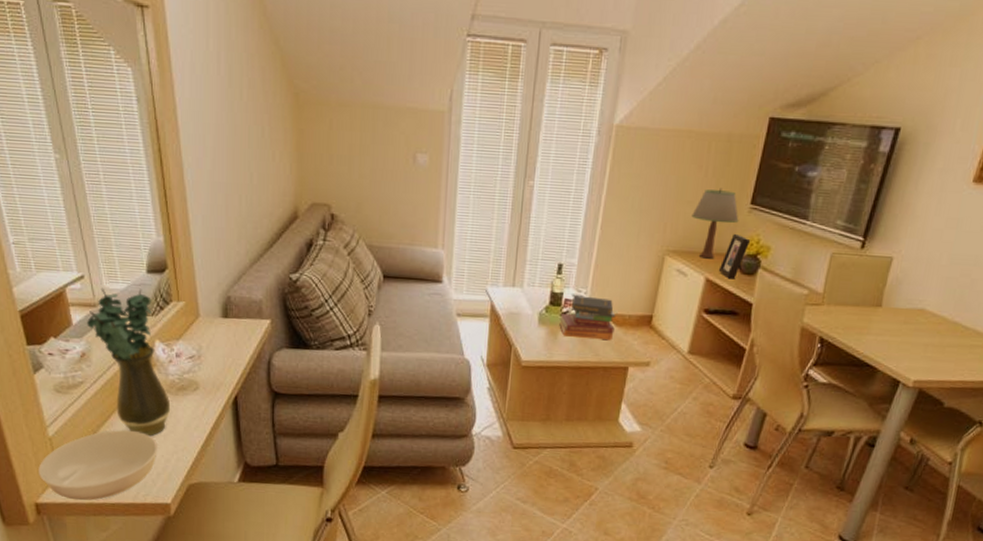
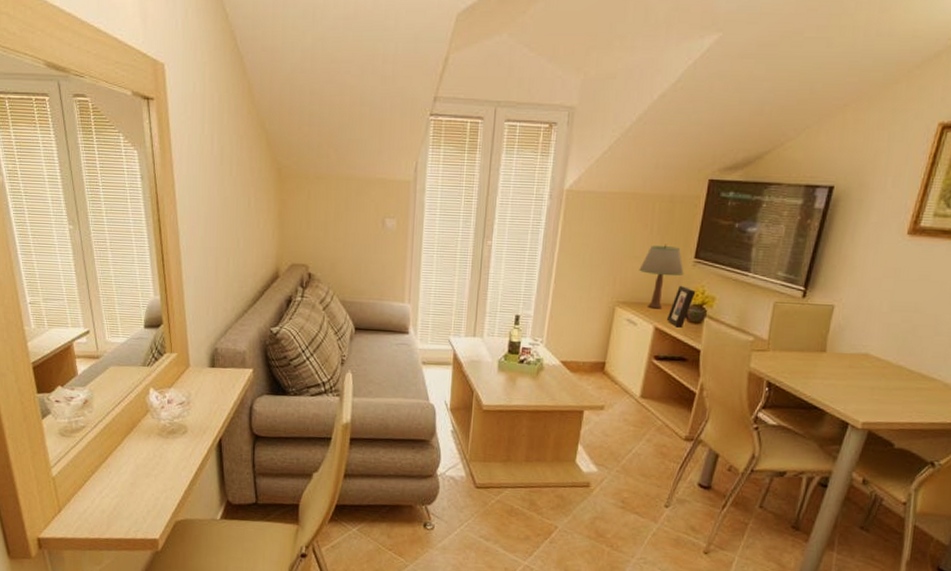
bowl: present [37,430,157,501] -> none [41,470,149,536]
vase: present [87,287,171,437] -> none [90,341,162,476]
books: present [559,295,616,341] -> none [517,344,571,386]

